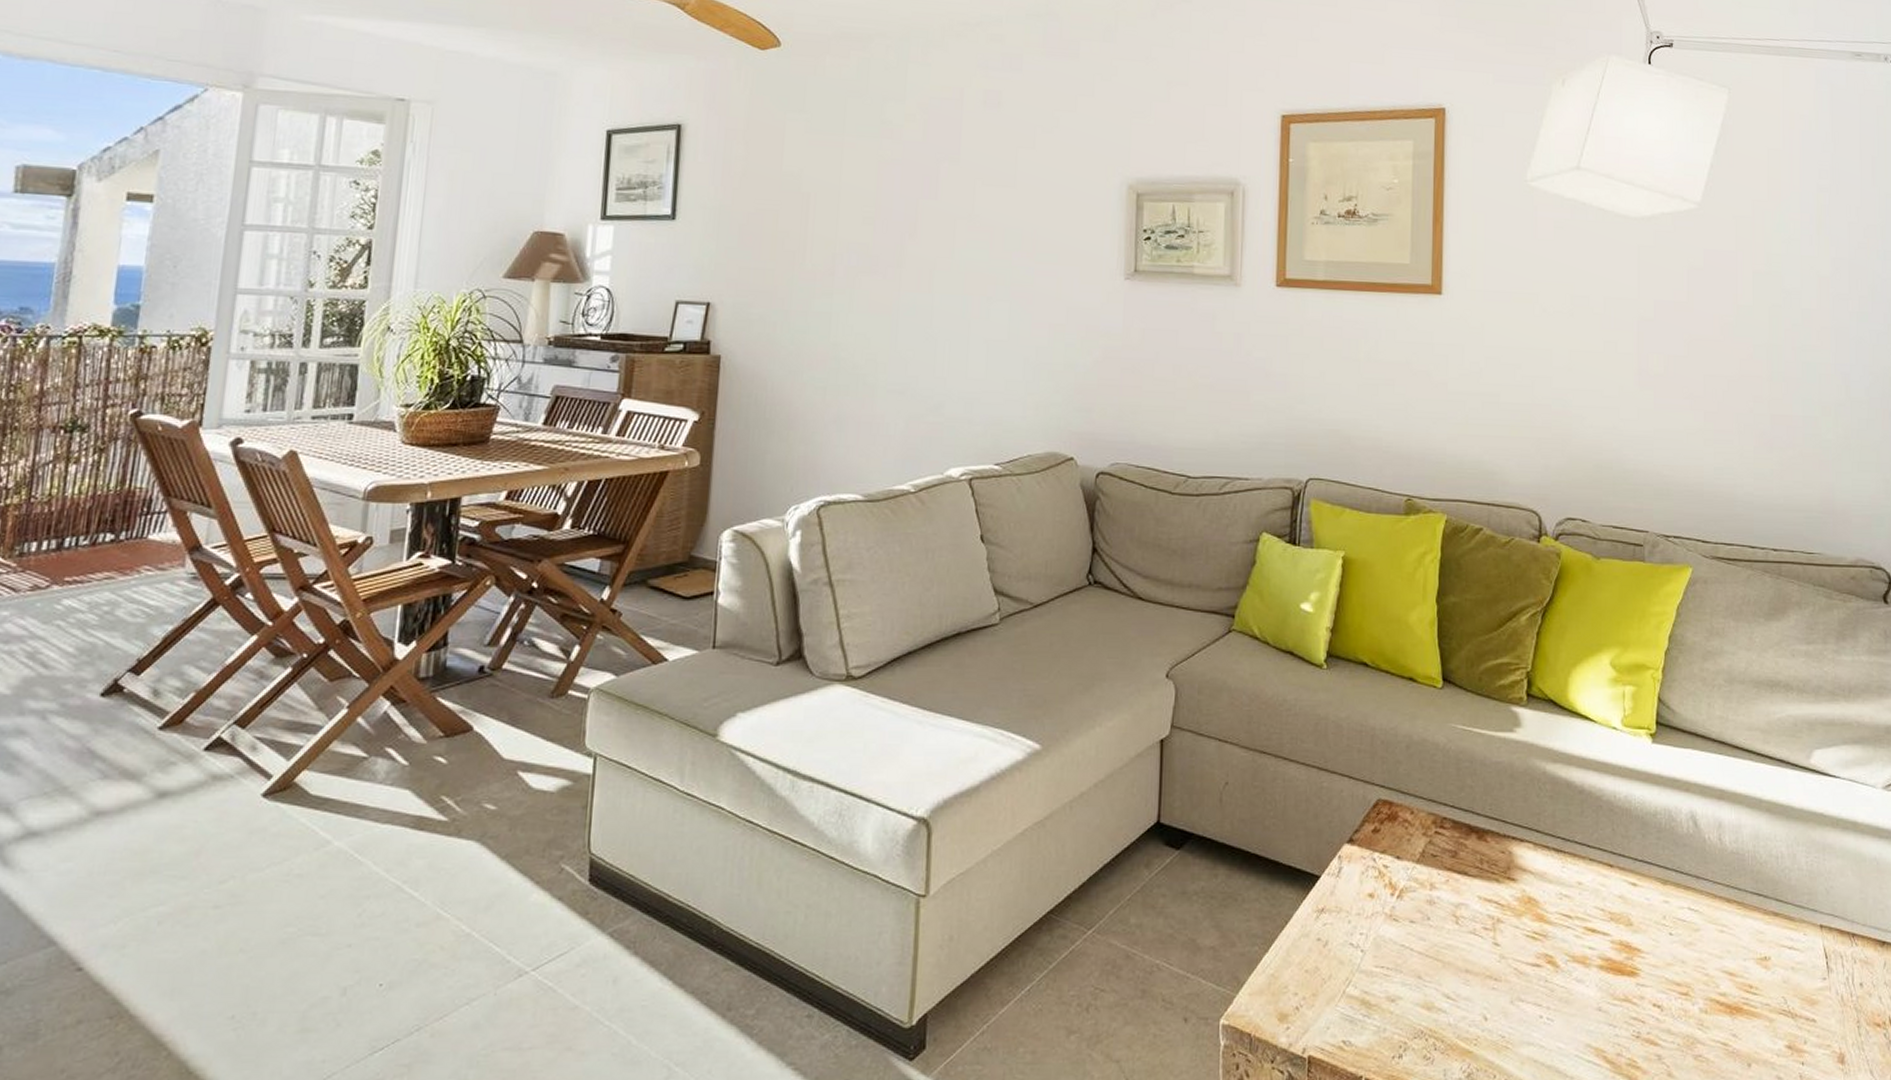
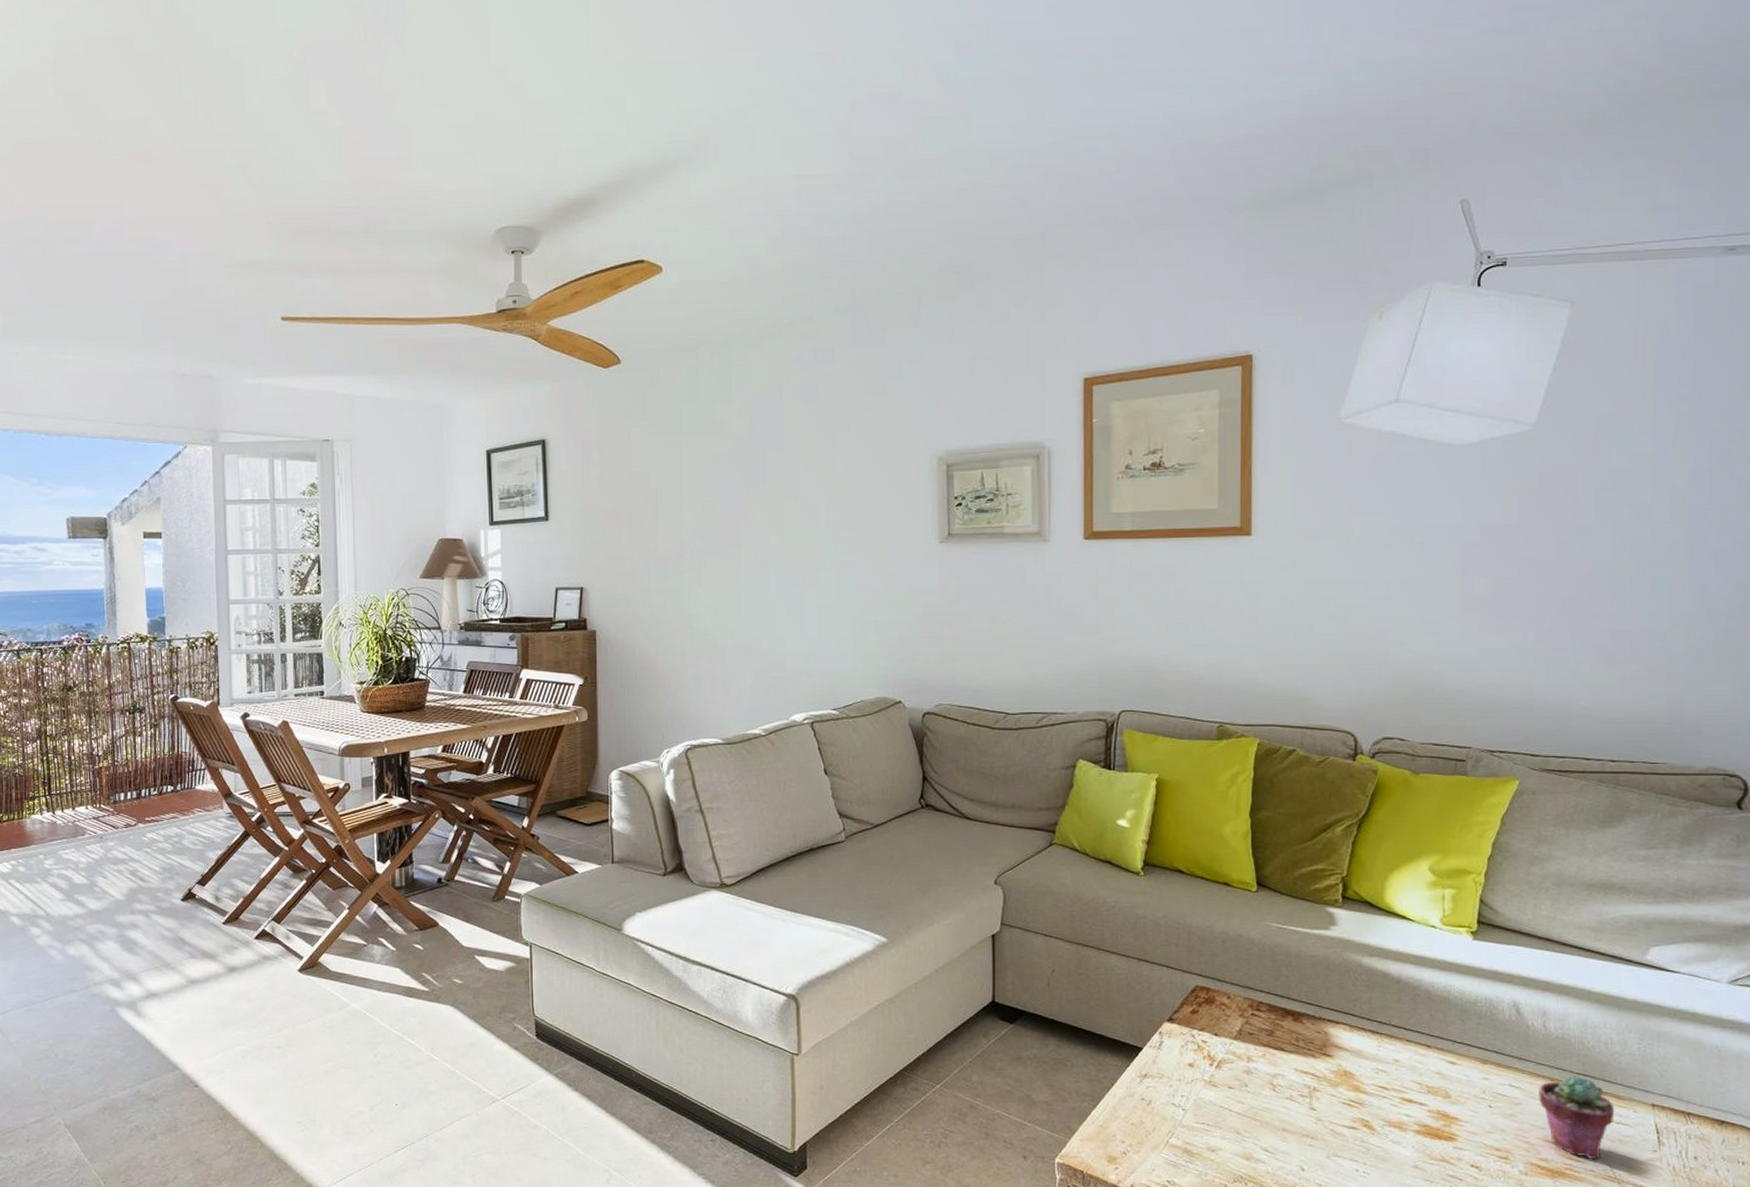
potted succulent: none [1716,895,1787,991] -> present [1539,1075,1615,1159]

